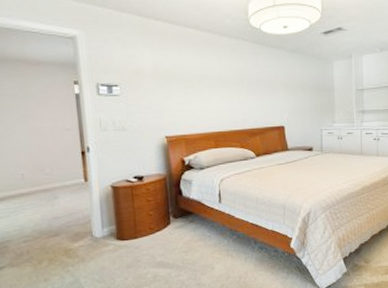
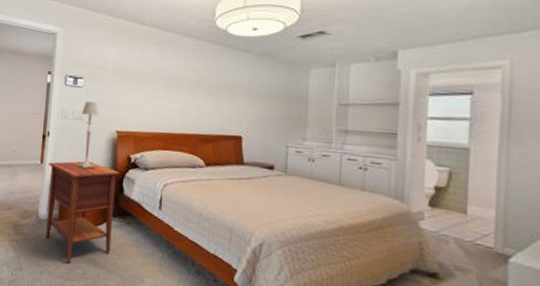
nightstand: none [94,170,178,273] -> present [46,161,120,264]
table lamp: none [123,109,149,180] -> present [76,101,99,170]

